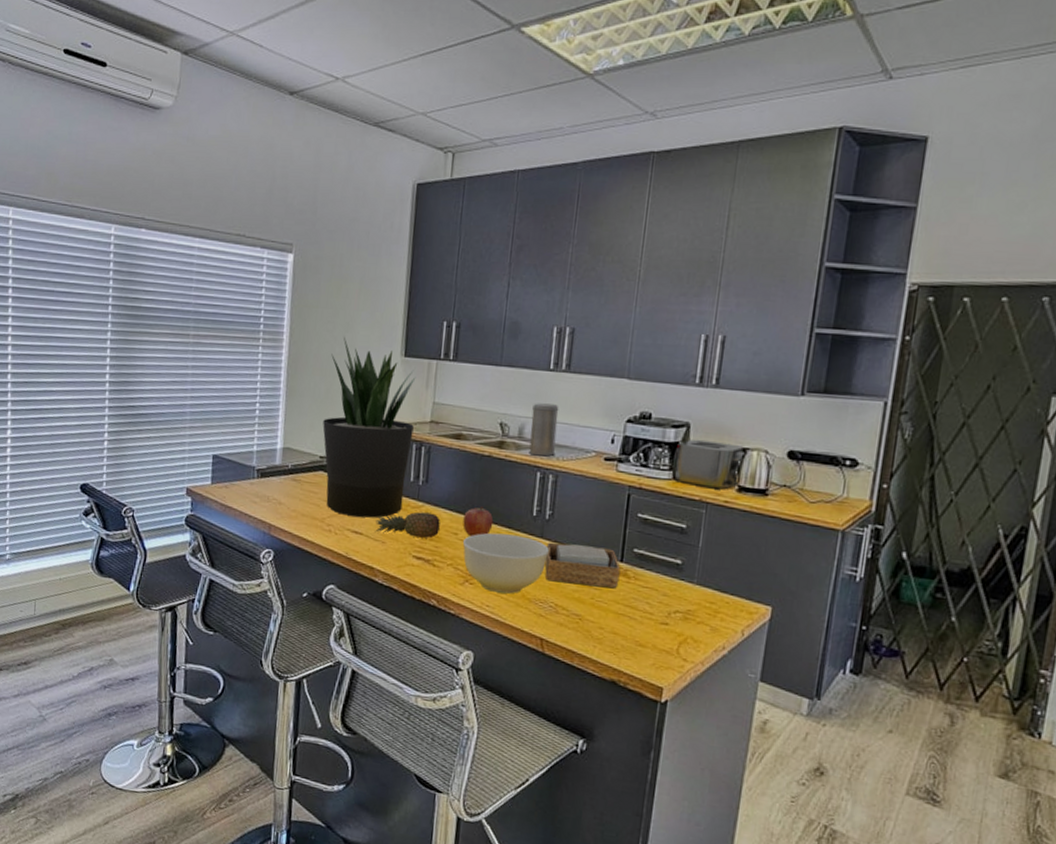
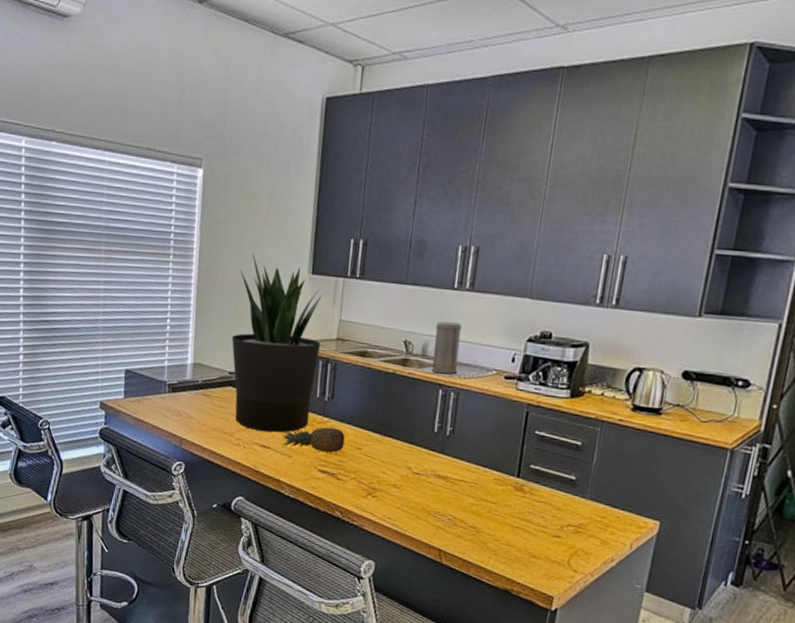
bowl: present [462,532,549,594] -> none [366,448,449,507]
fruit: present [463,507,494,537] -> none [366,423,396,452]
napkin holder: present [544,542,621,589] -> none [444,457,517,503]
toaster: present [673,439,744,490] -> none [571,358,640,409]

